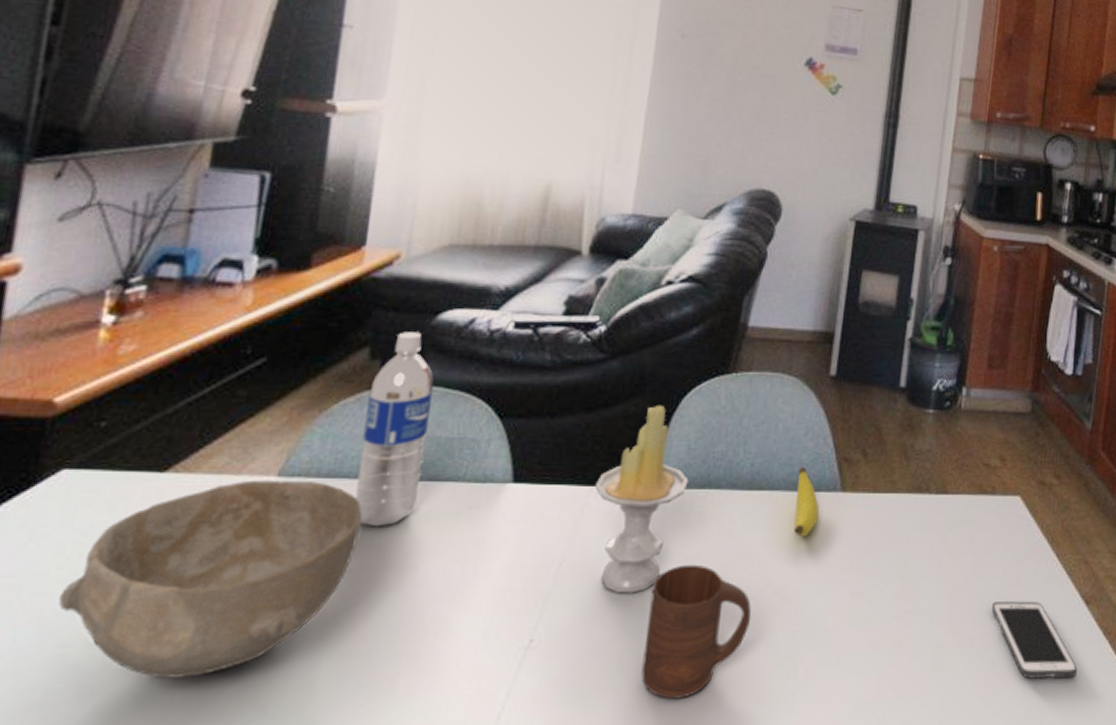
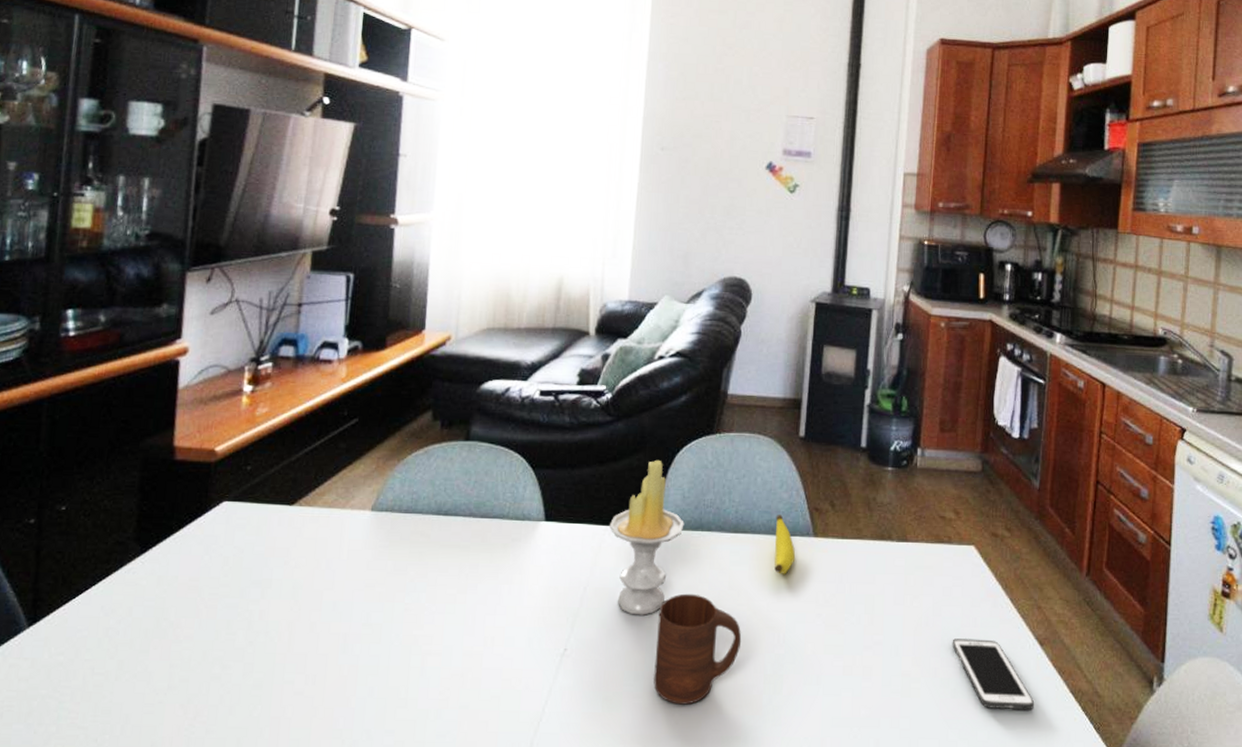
bowl: present [58,480,363,679] -> none [226,513,434,663]
water bottle: present [355,332,434,527] -> none [427,398,481,553]

